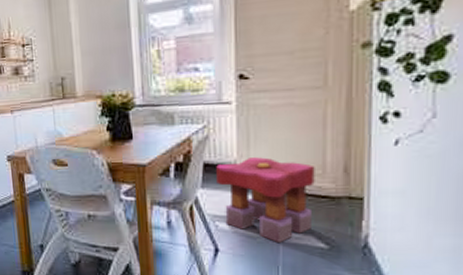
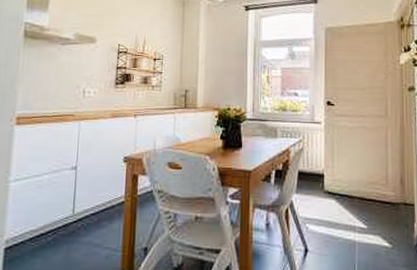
stool: present [216,157,315,242] -> none [308,168,381,242]

